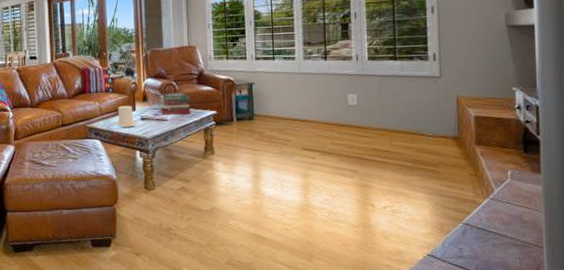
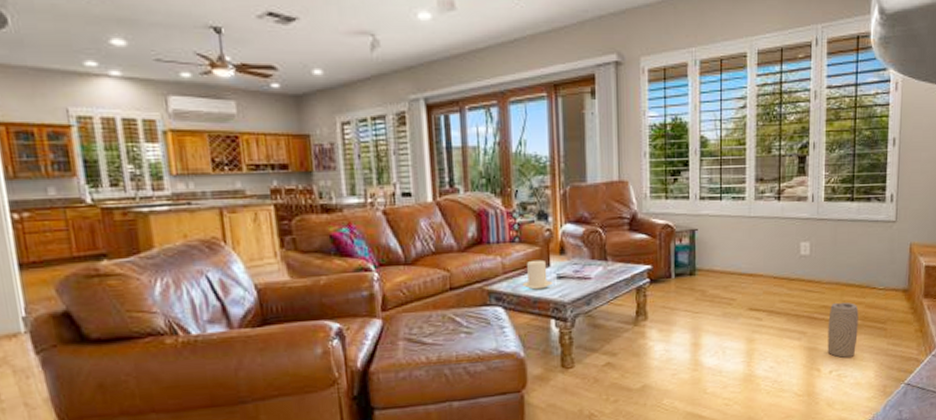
books: present [159,93,191,115] -> none [581,242,621,272]
vase: none [379,146,410,195] -> present [827,302,859,358]

